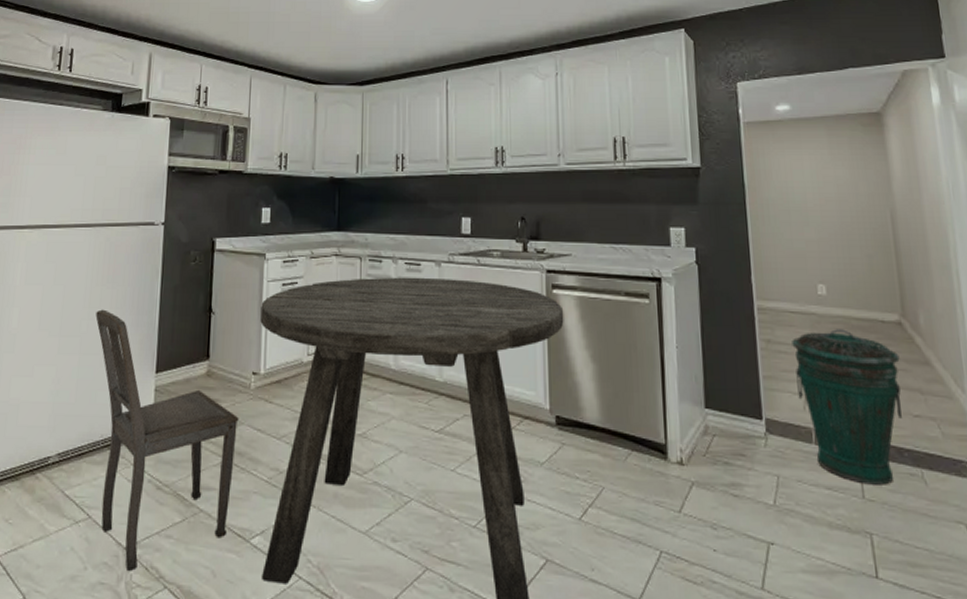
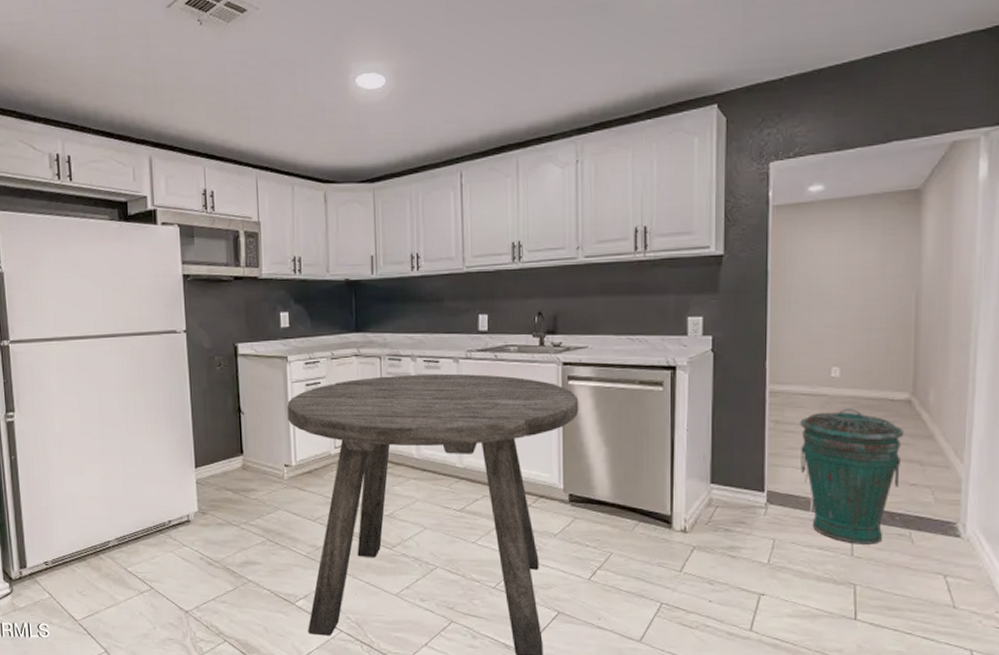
dining chair: present [95,309,239,571] -> none [132,413,276,629]

